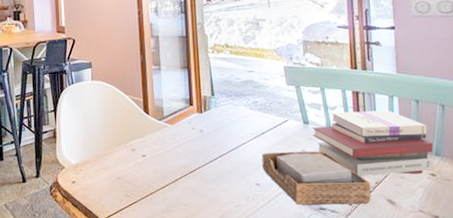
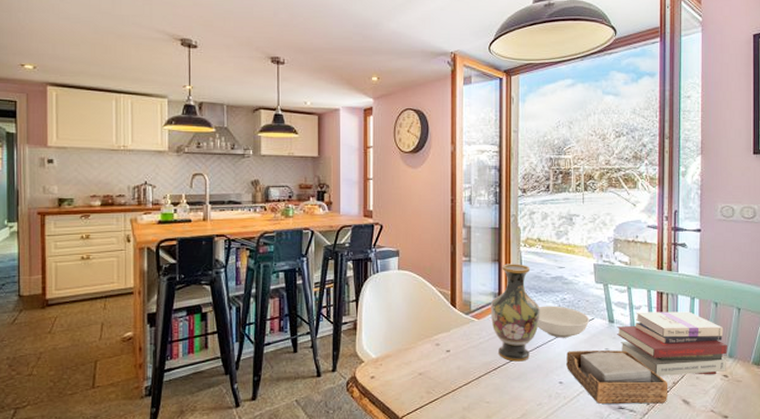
vase: none [182,69,233,165] -> present [490,264,540,362]
bowl: none [230,109,284,141] -> present [537,306,590,338]

